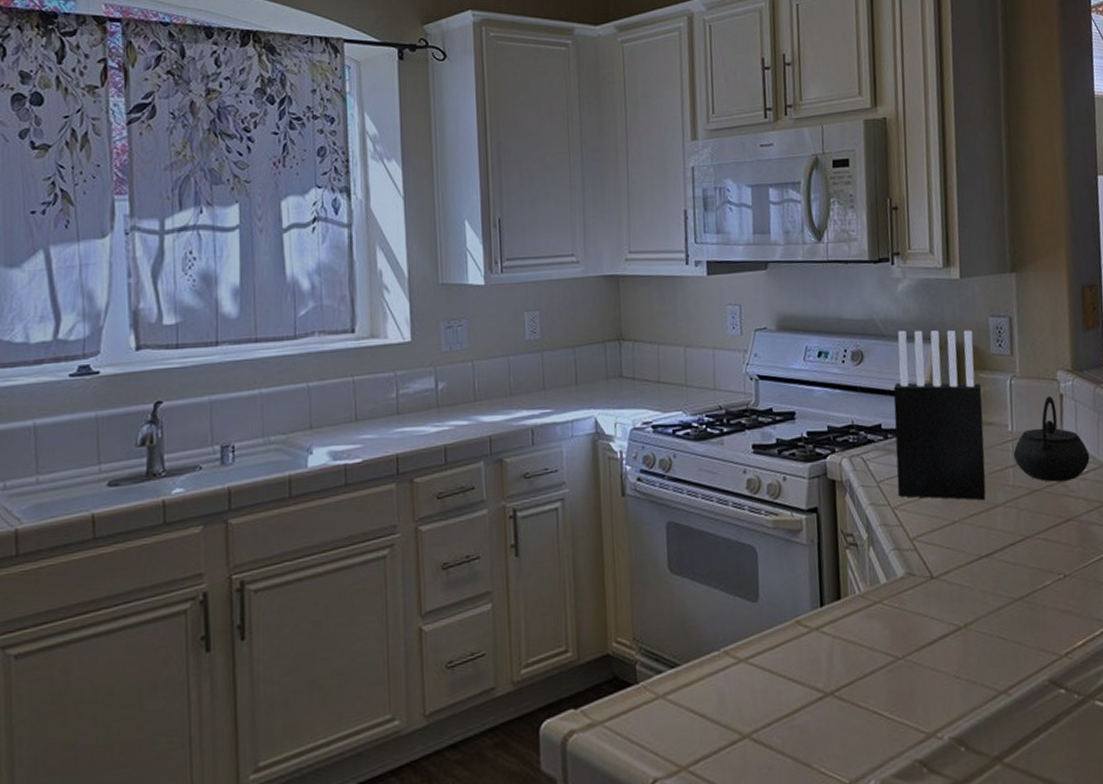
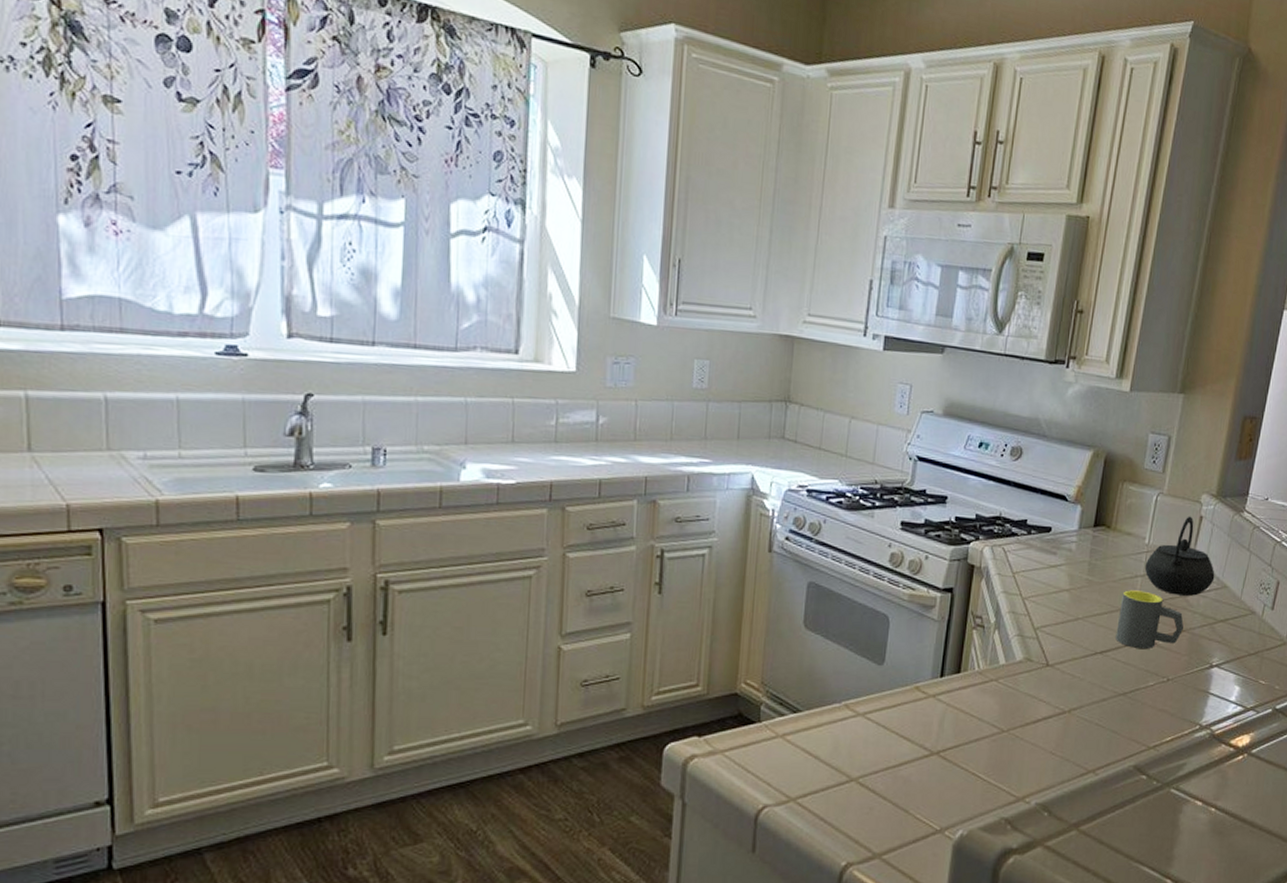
knife block: present [893,329,986,501] -> none [1031,434,1131,603]
mug: none [996,482,1069,546] -> present [1115,590,1184,650]

